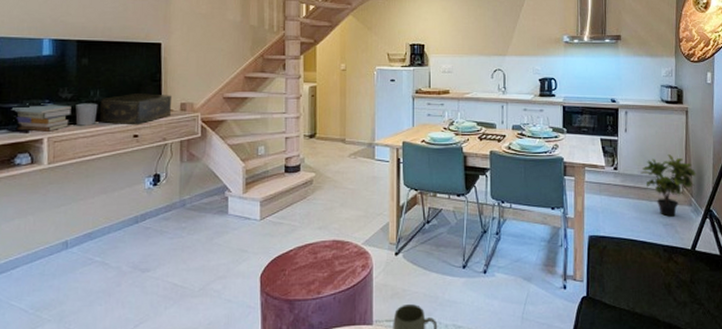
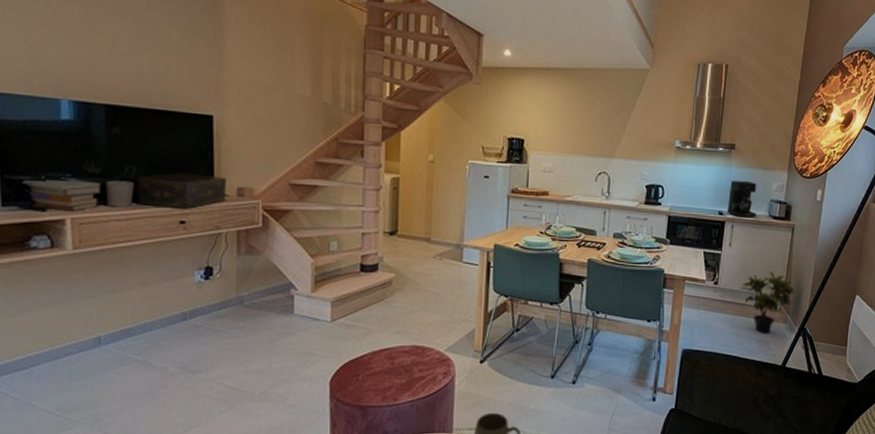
coffee maker: none [619,68,648,104] -> present [727,180,757,218]

